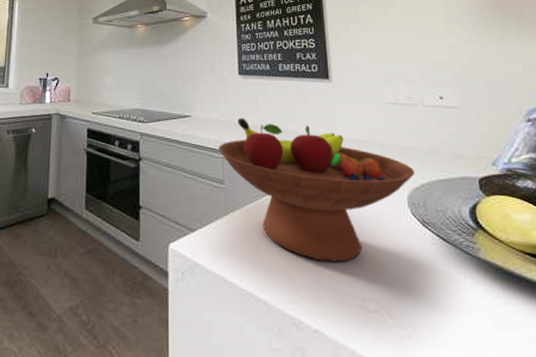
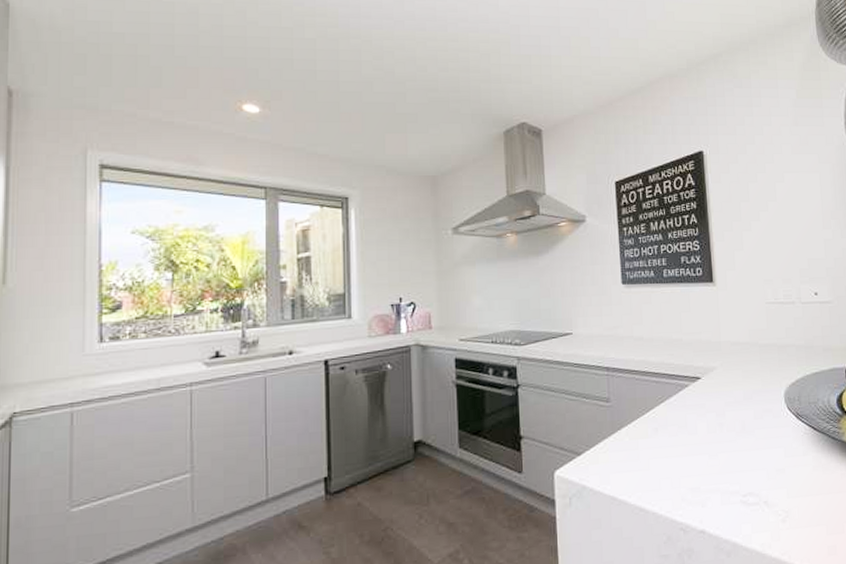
fruit bowl: present [218,118,415,262] -> none [602,331,791,466]

